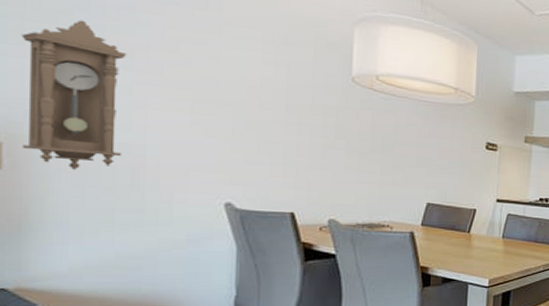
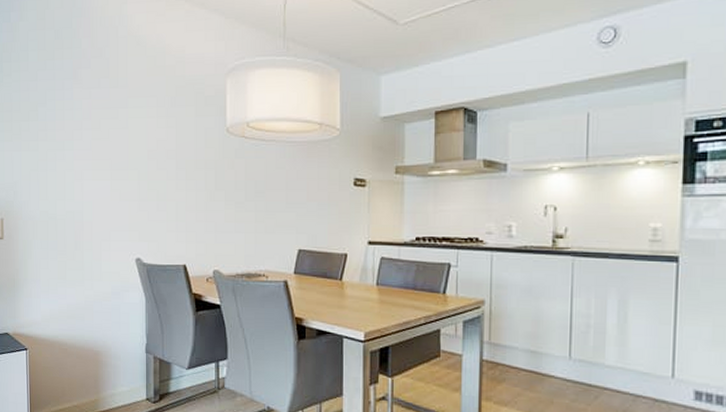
pendulum clock: present [21,19,127,170] -> none [10,114,69,236]

